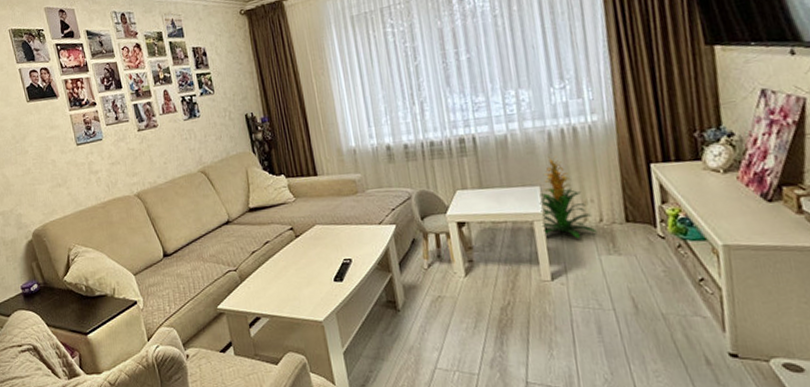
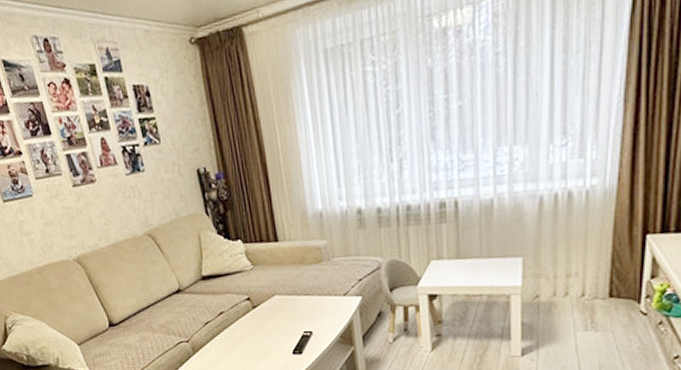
indoor plant: present [539,156,597,239] -> none [518,224,577,314]

